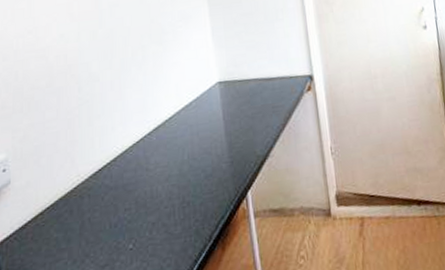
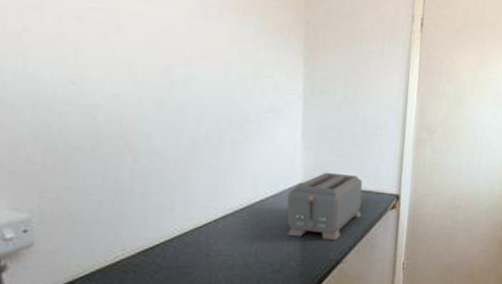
toaster: none [208,64,279,137] -> present [286,172,363,240]

